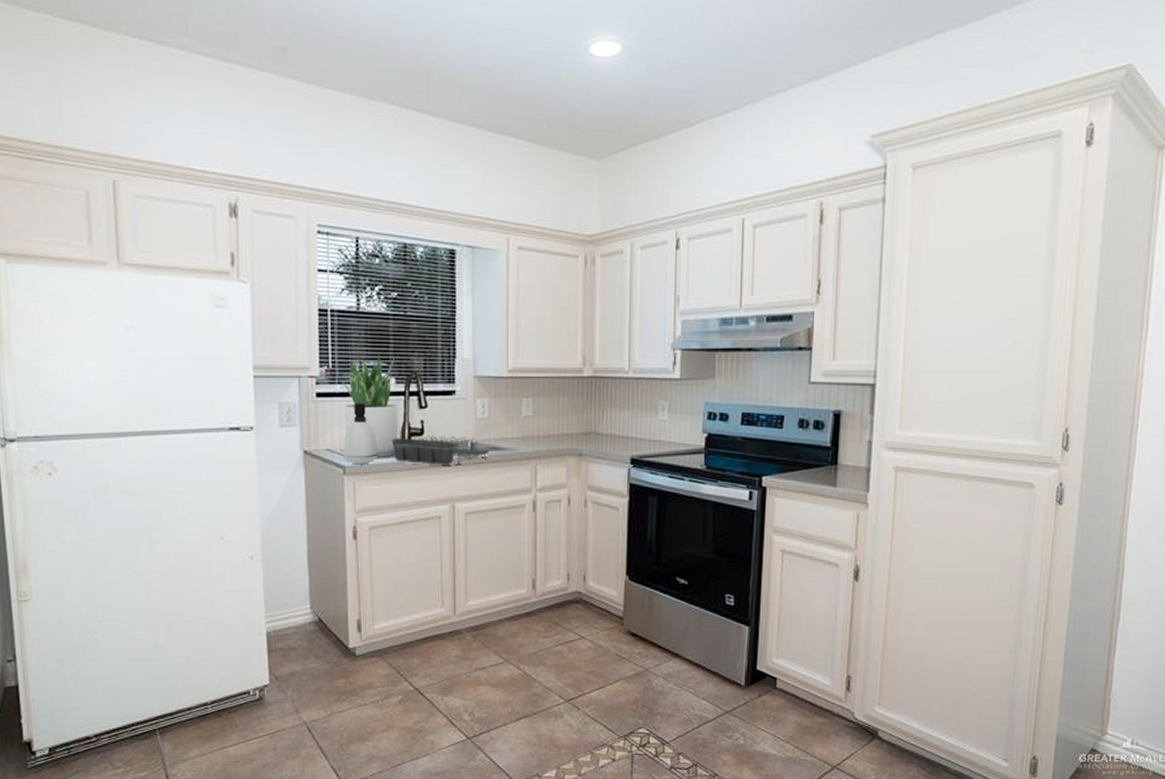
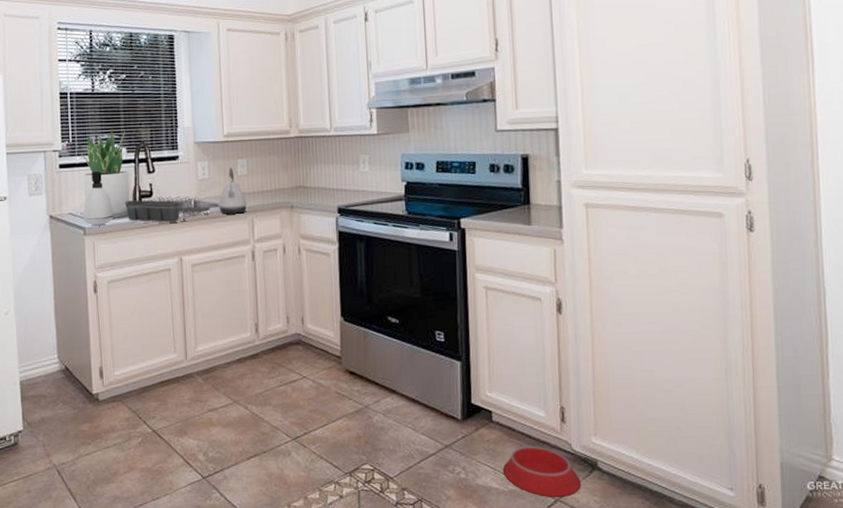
kettle: none [497,406,531,459] -> present [218,167,247,214]
pet bowl: none [782,714,860,764] -> present [502,446,581,497]

